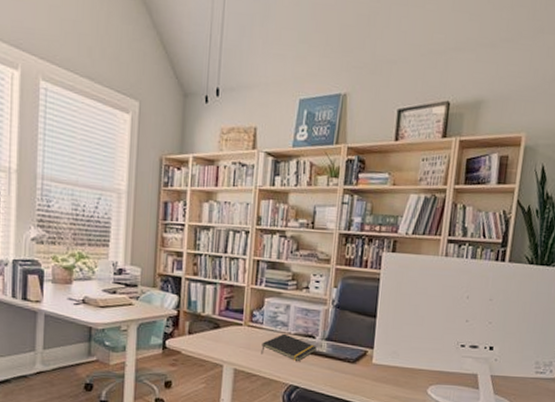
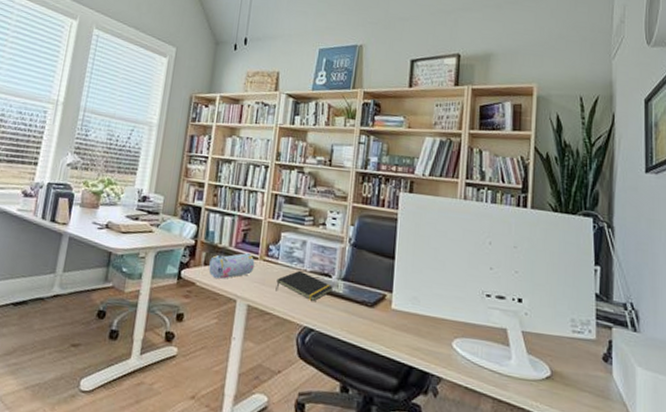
pencil case: none [193,319,240,346] -> present [208,252,255,279]

